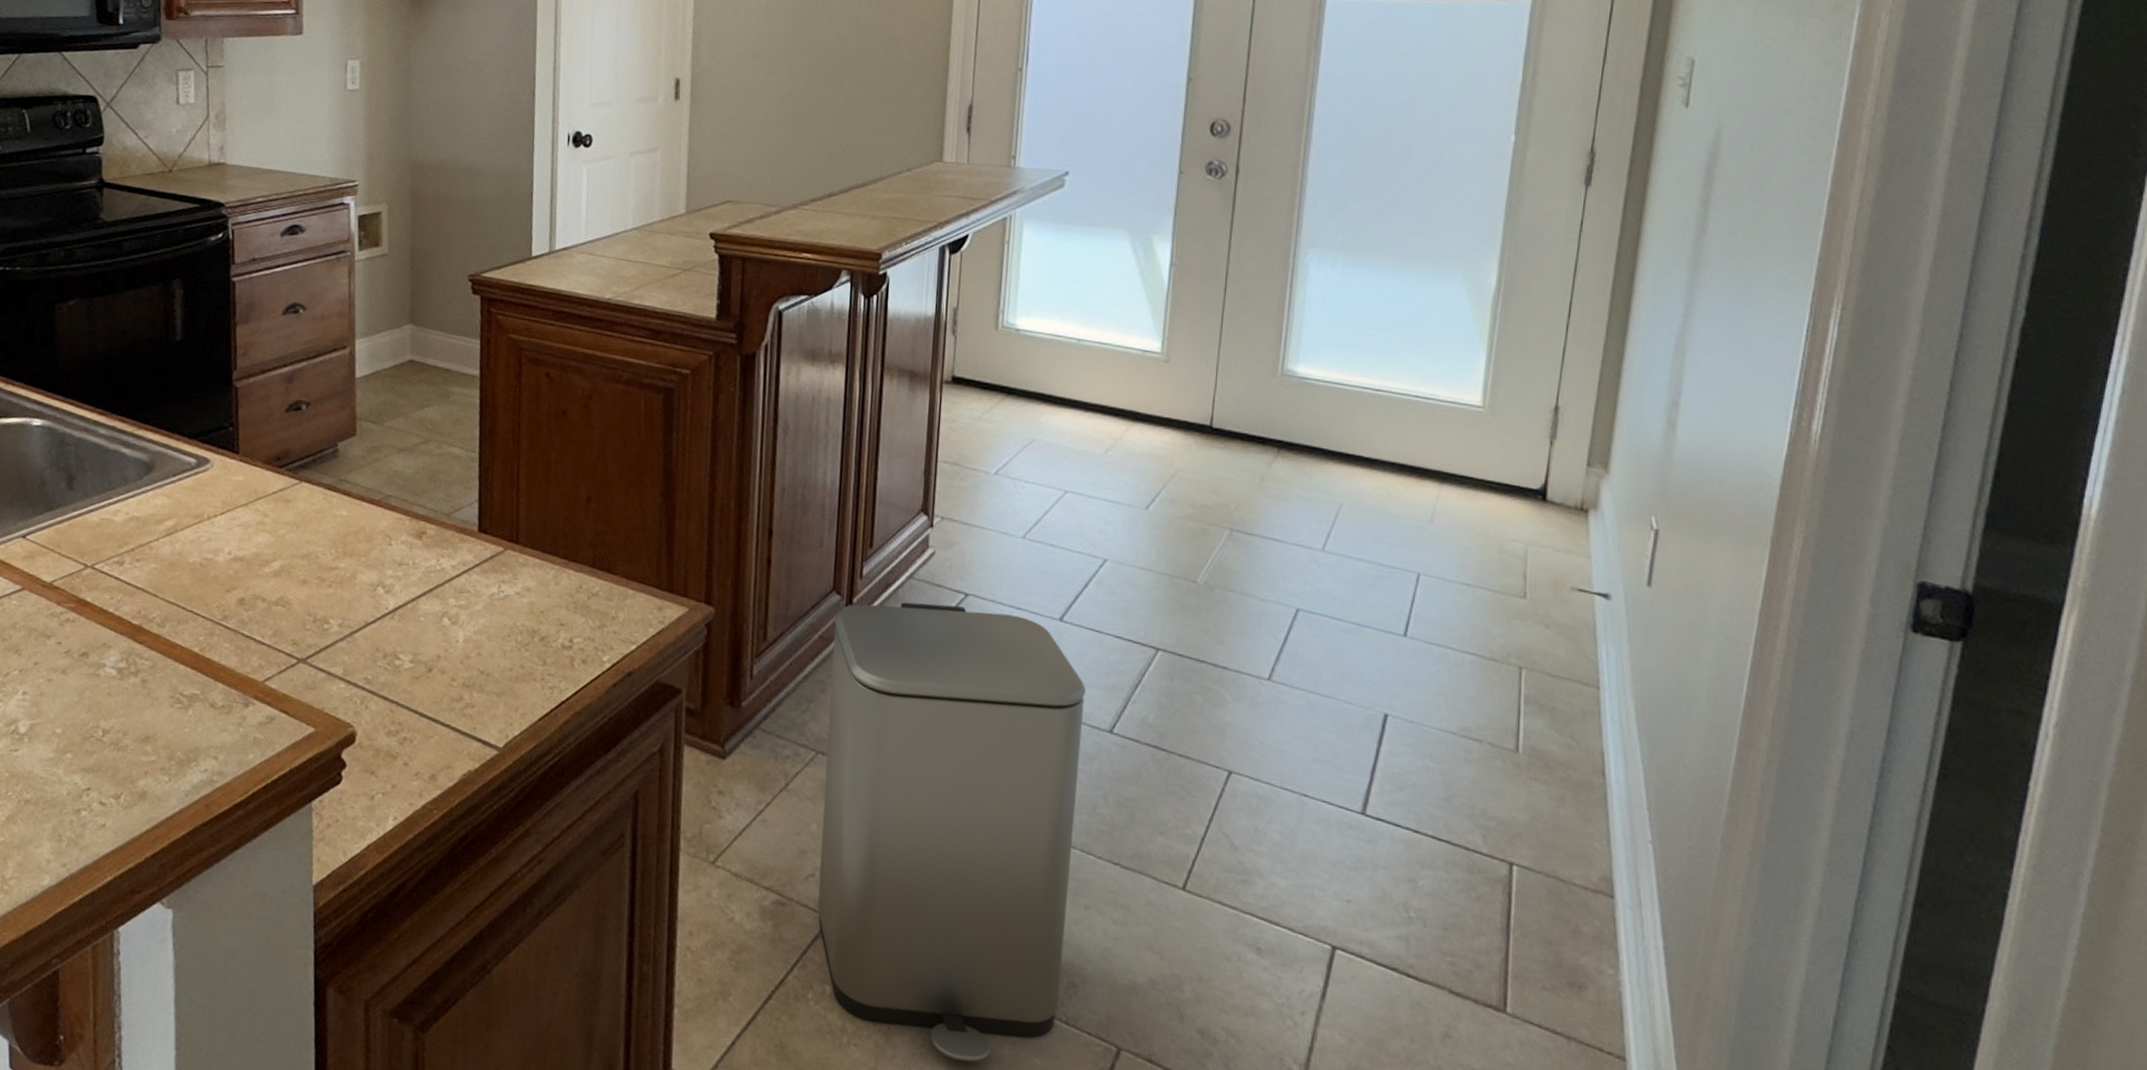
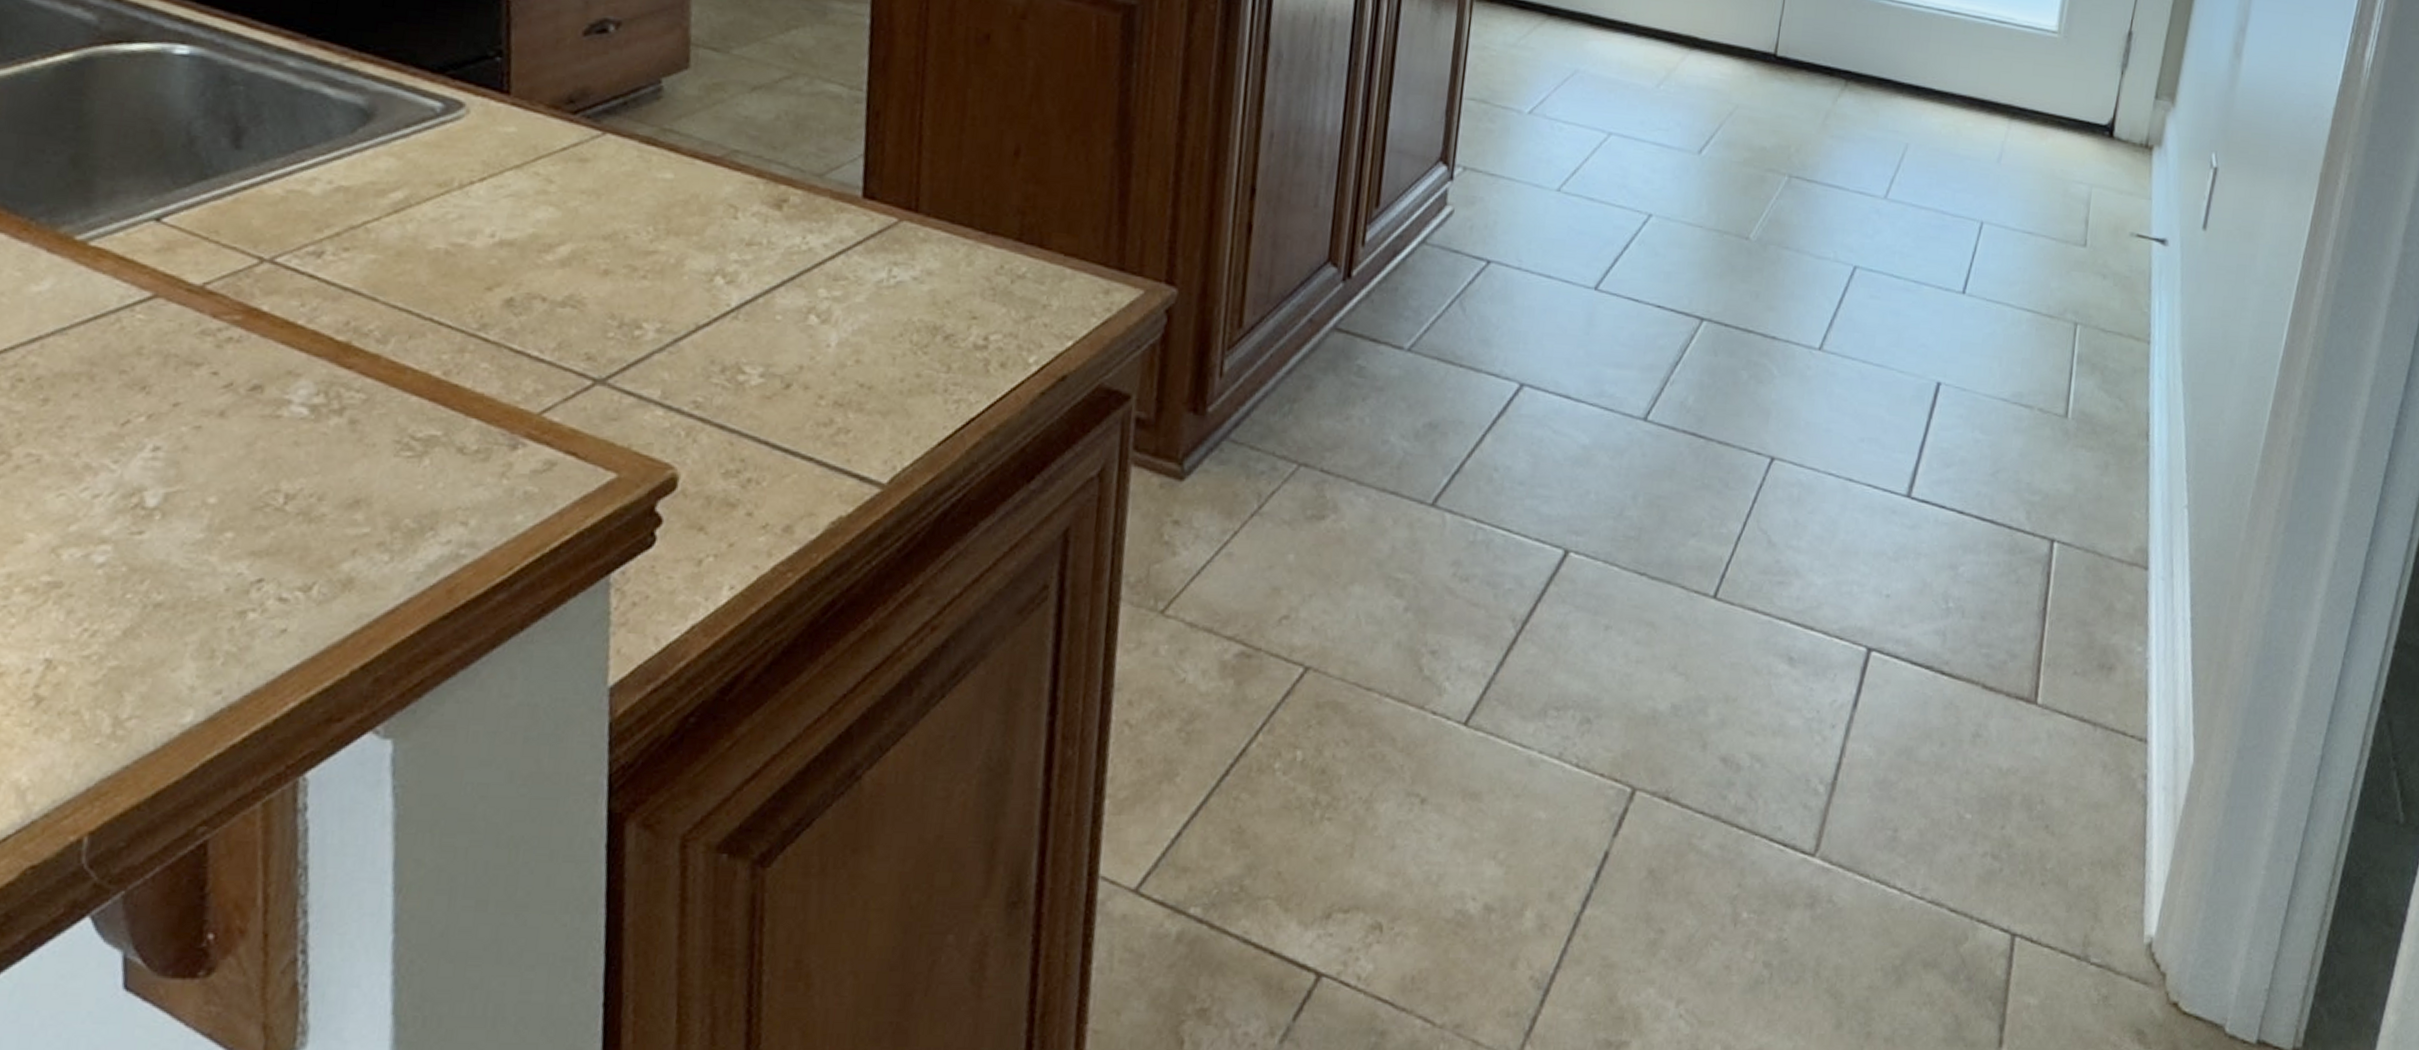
pedal bin: present [817,602,1086,1063] -> none [1291,273,1620,825]

